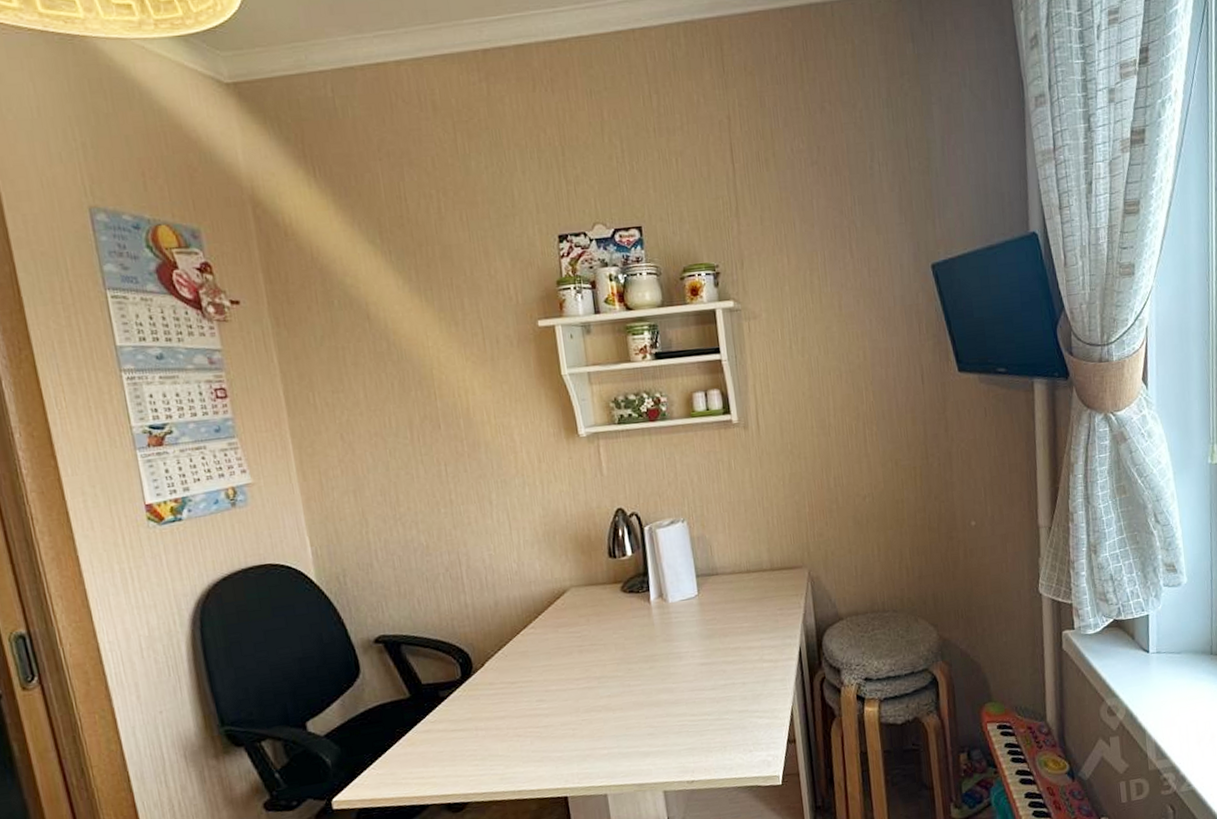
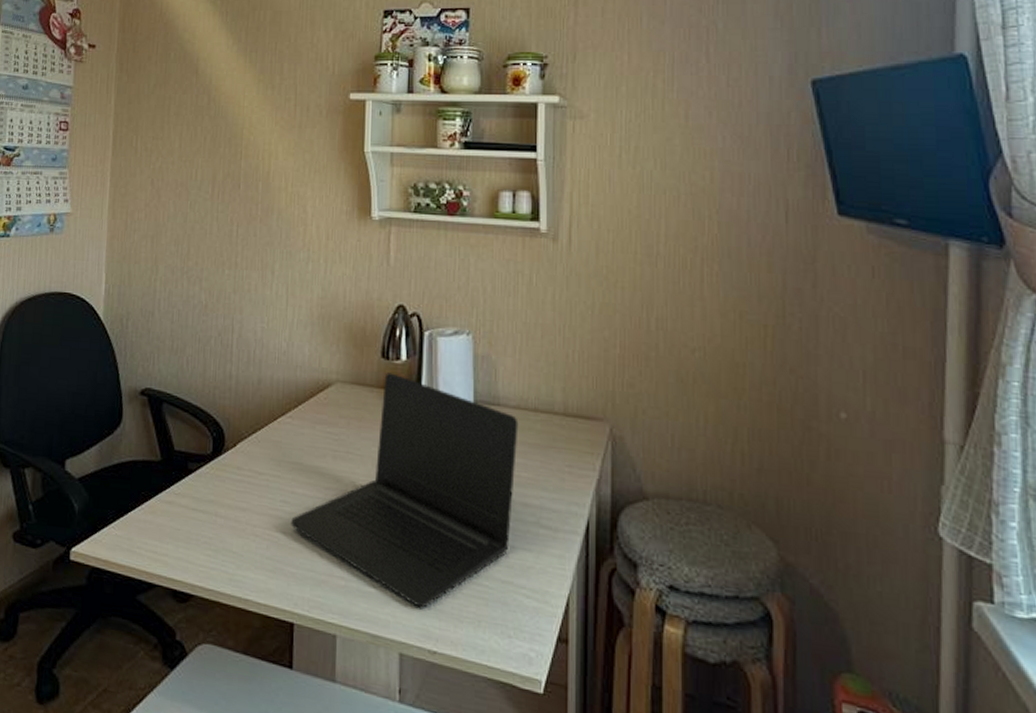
laptop: none [549,568,741,752] -> present [291,372,519,608]

